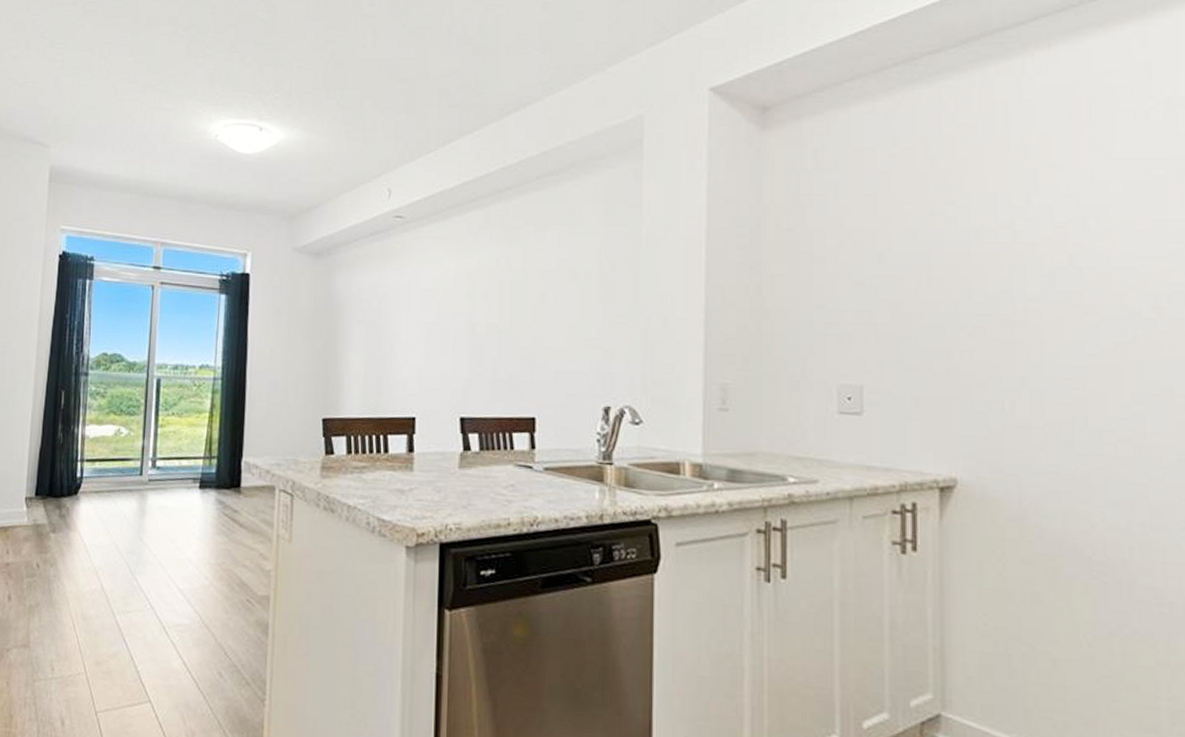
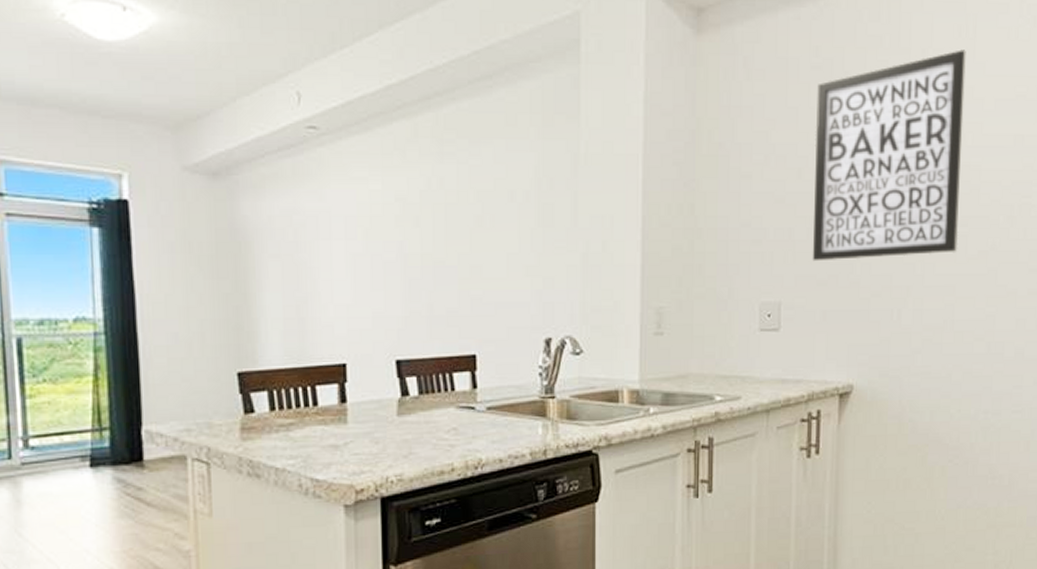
wall art: none [897,134,1087,346] -> present [812,49,966,262]

